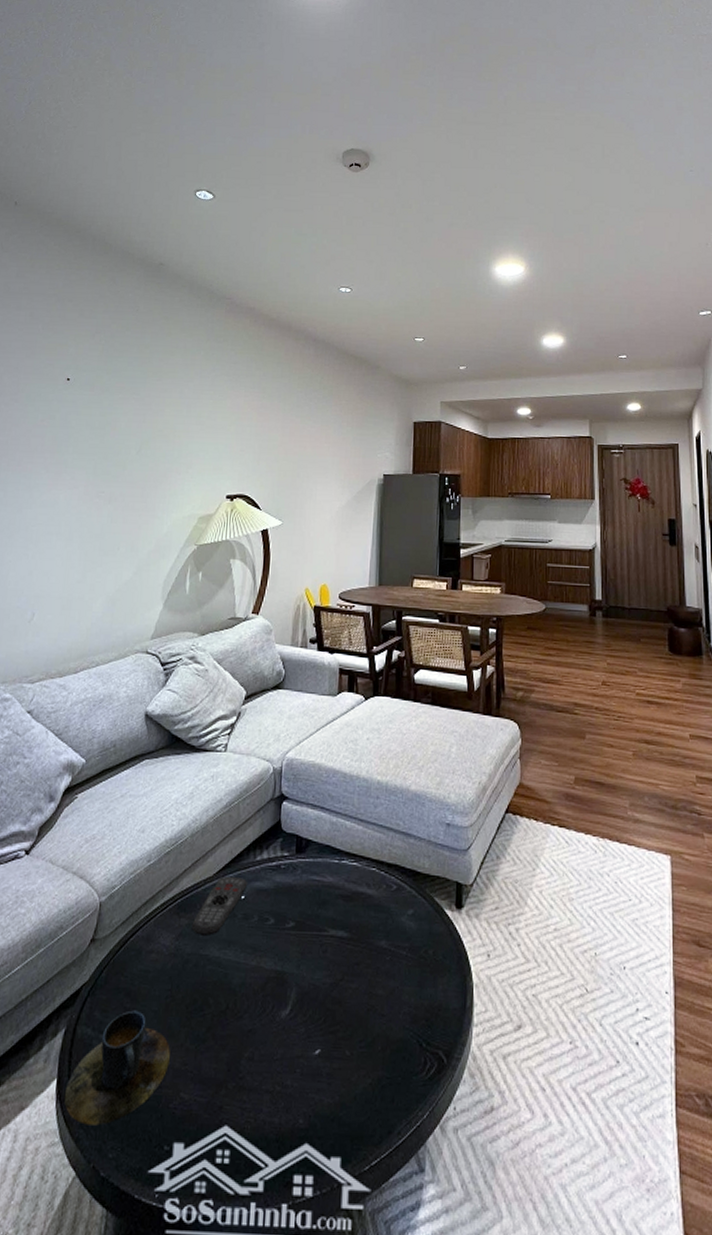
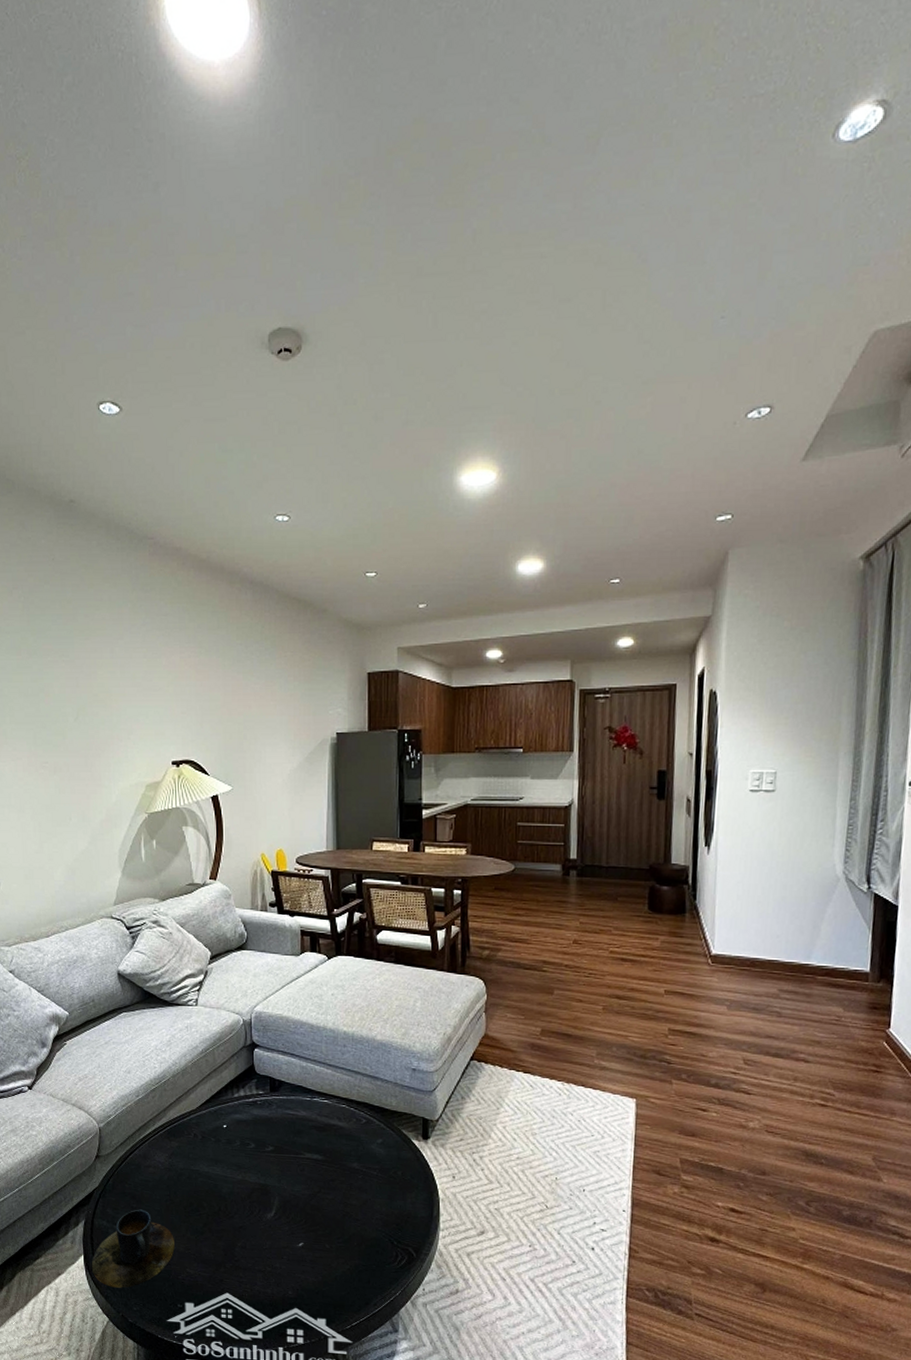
remote control: present [191,876,247,936] -> none [181,1109,228,1155]

